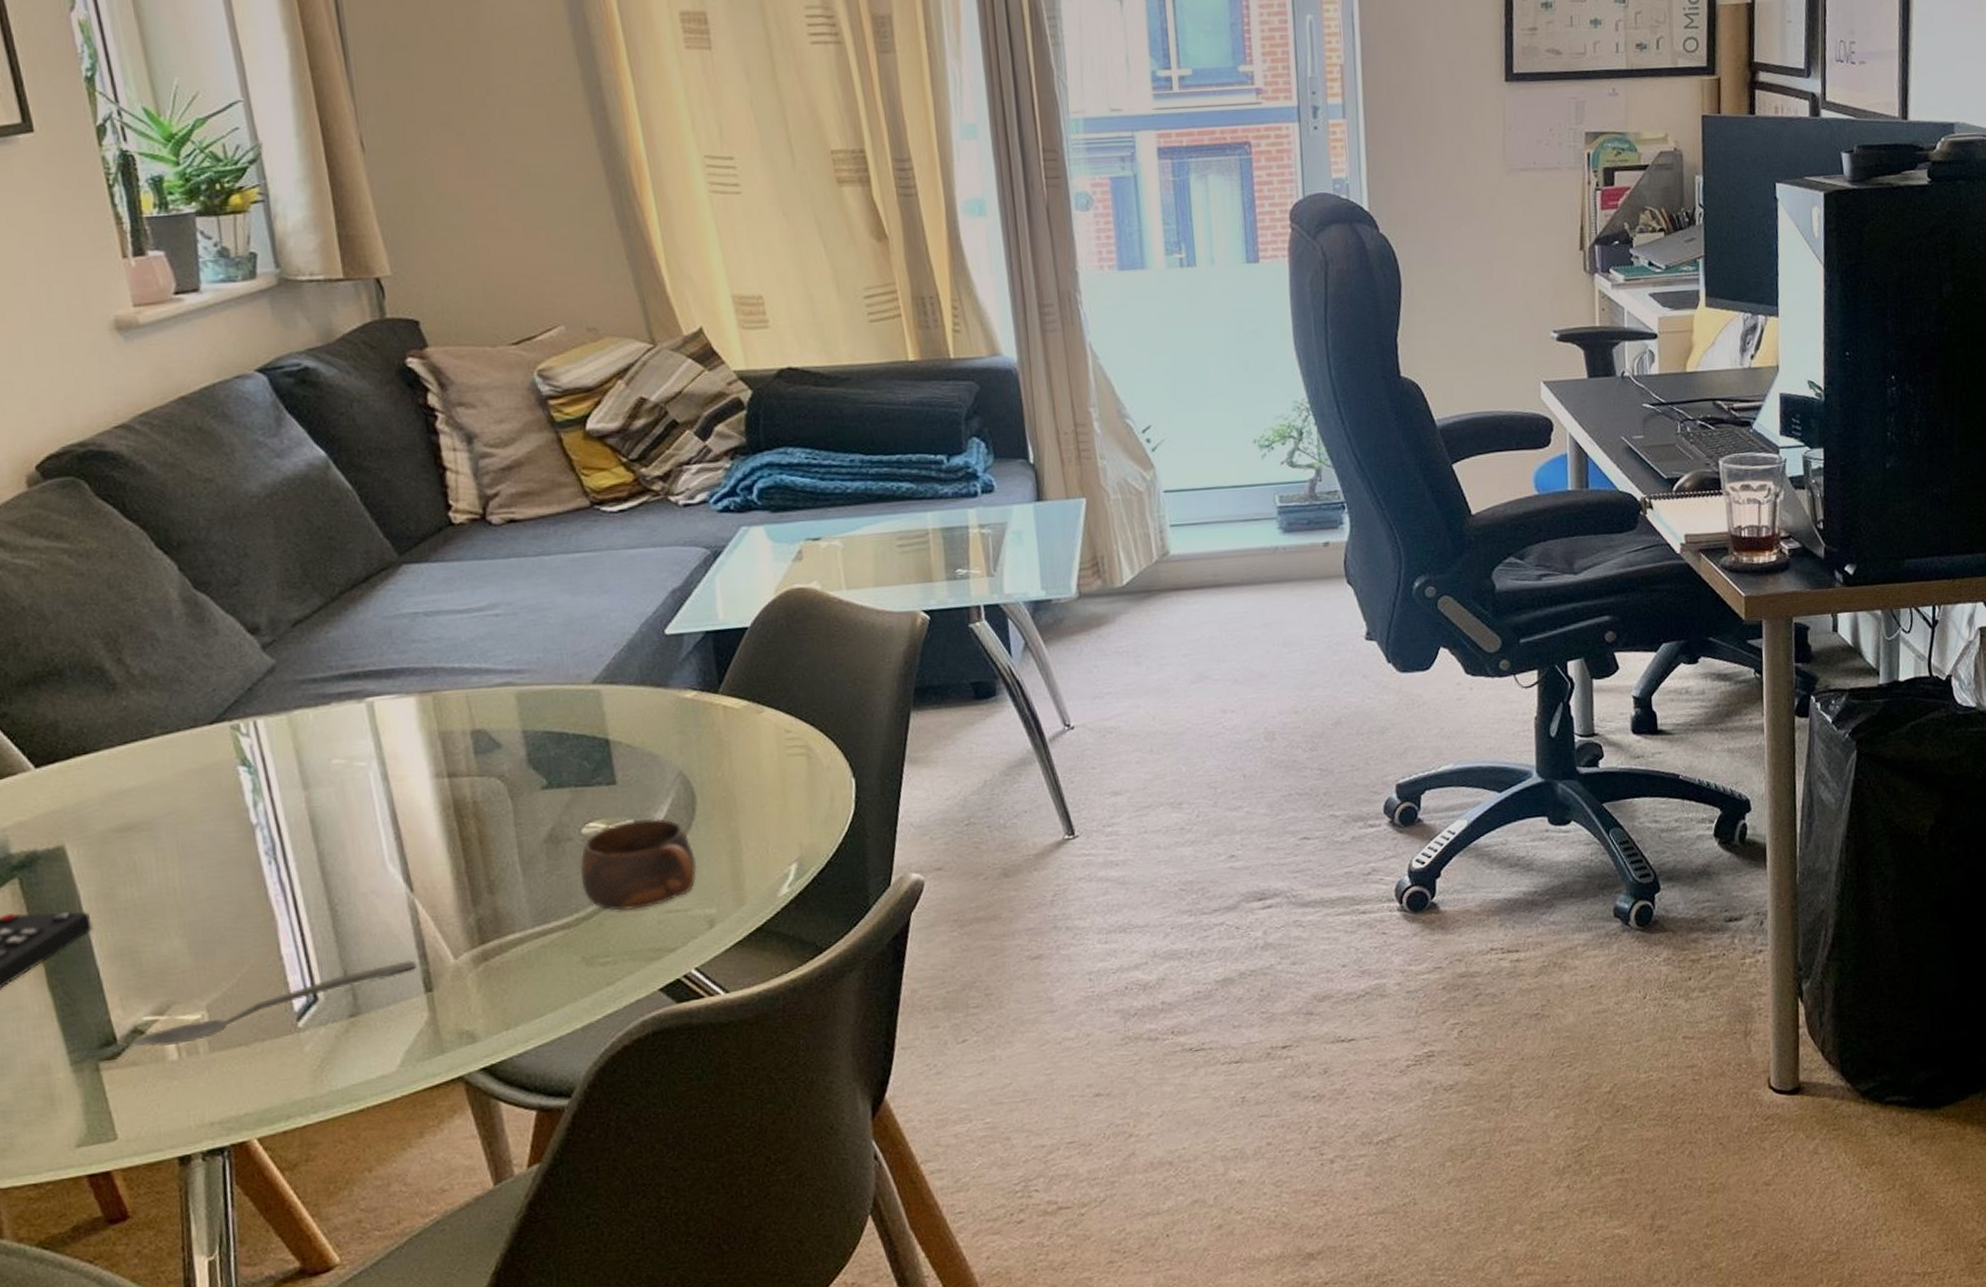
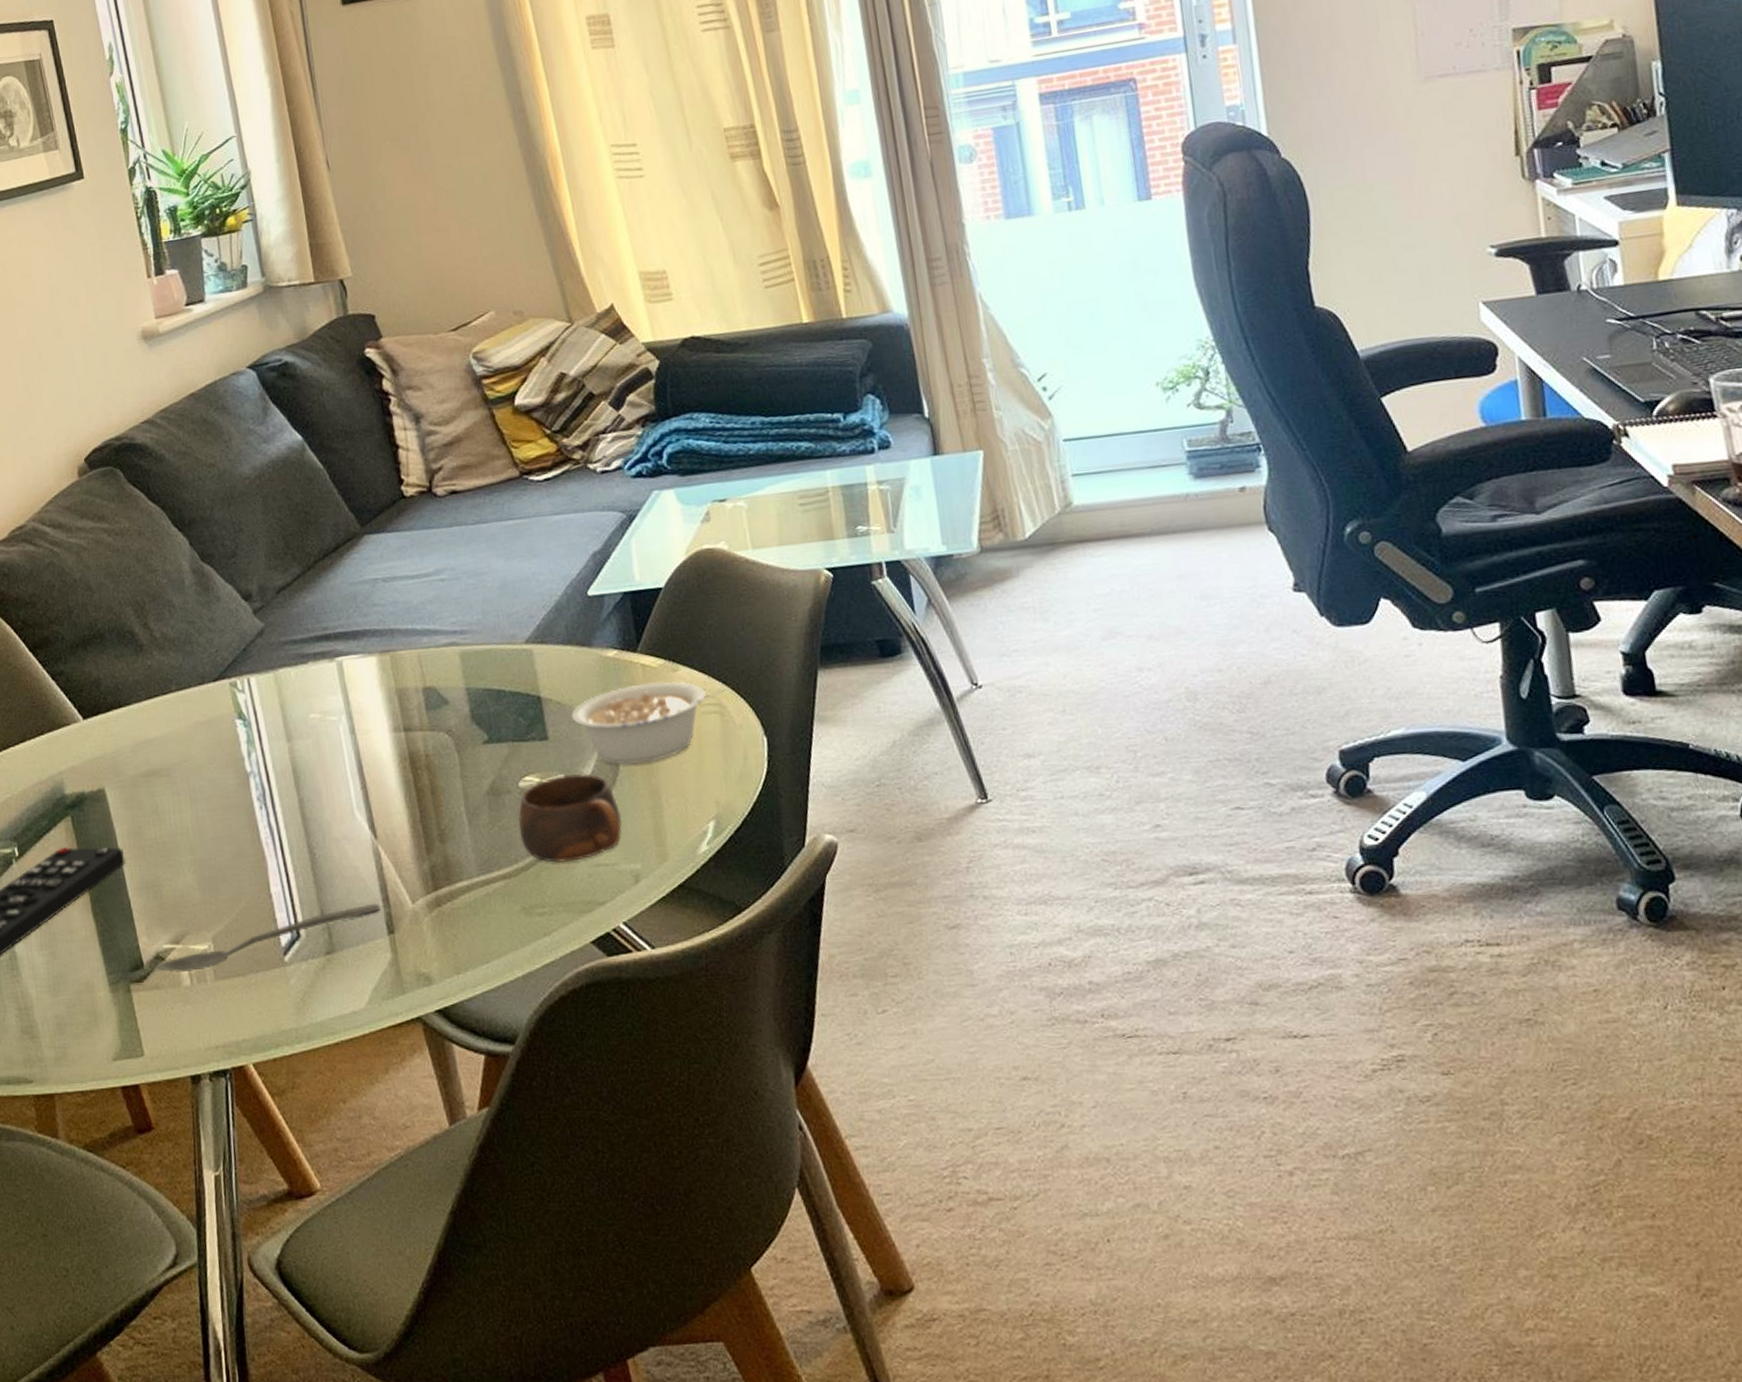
legume: none [643,723,814,809] -> present [571,681,726,765]

